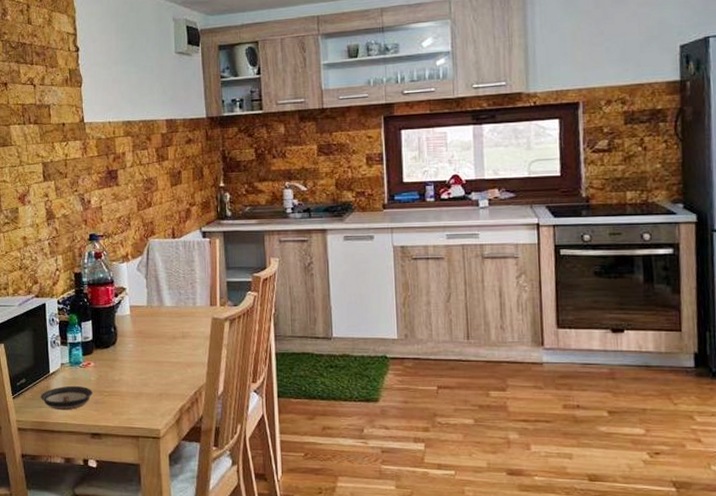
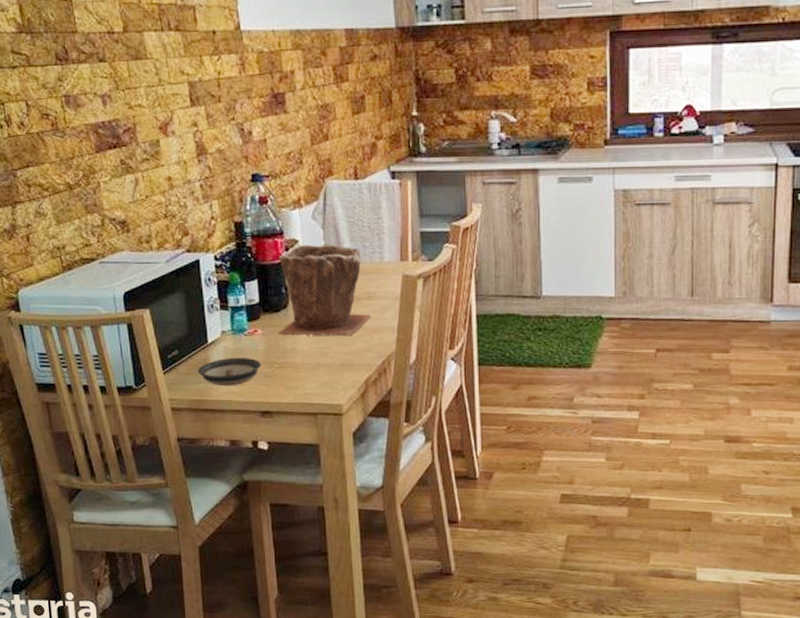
plant pot: none [107,290,185,370] -> present [277,242,371,337]

